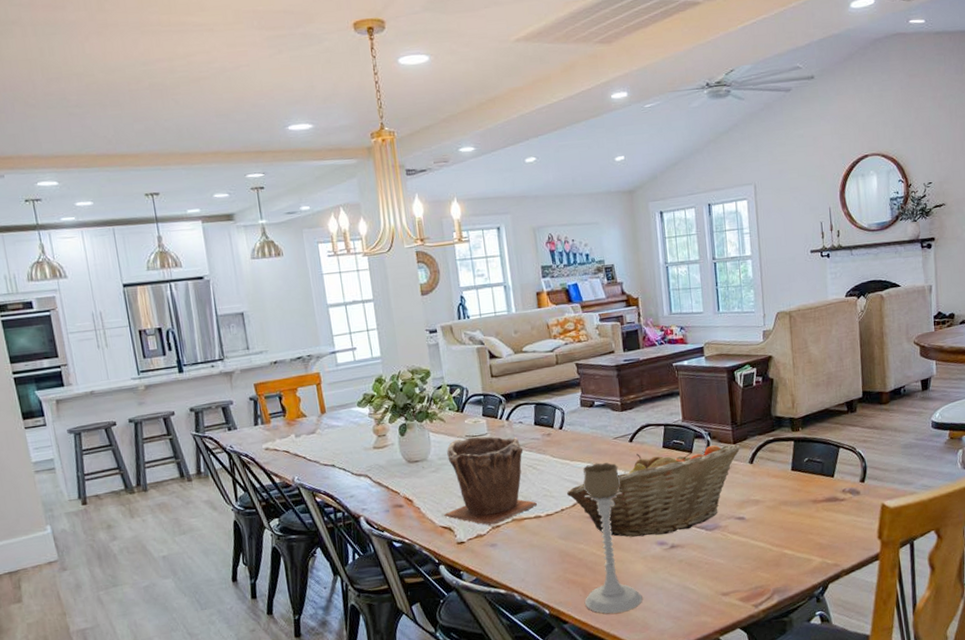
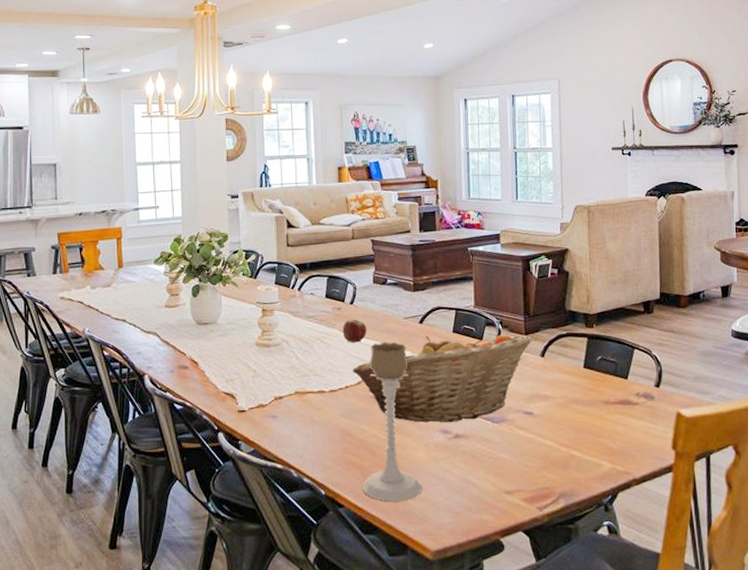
plant pot: present [444,436,538,526] -> none [228,304,323,396]
apple: none [553,443,578,467] -> present [342,319,367,343]

